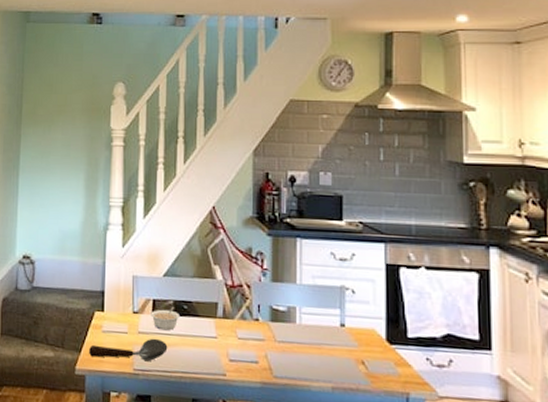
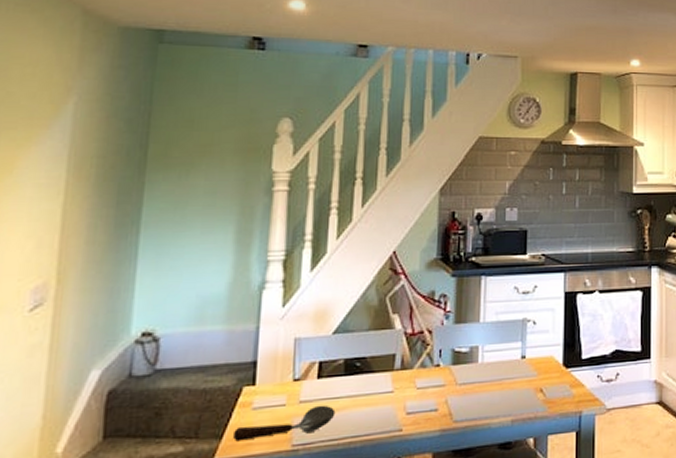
legume: present [151,306,181,331] -> none [316,365,352,395]

